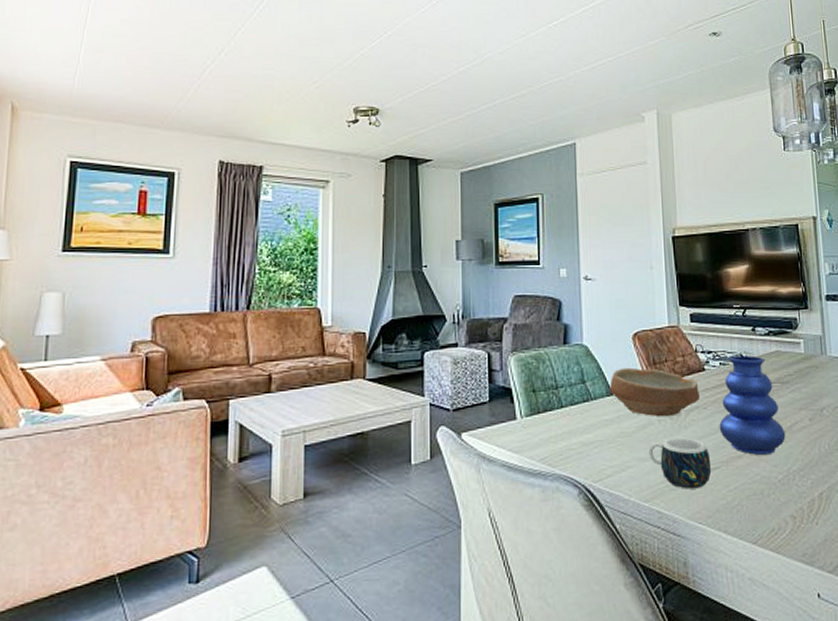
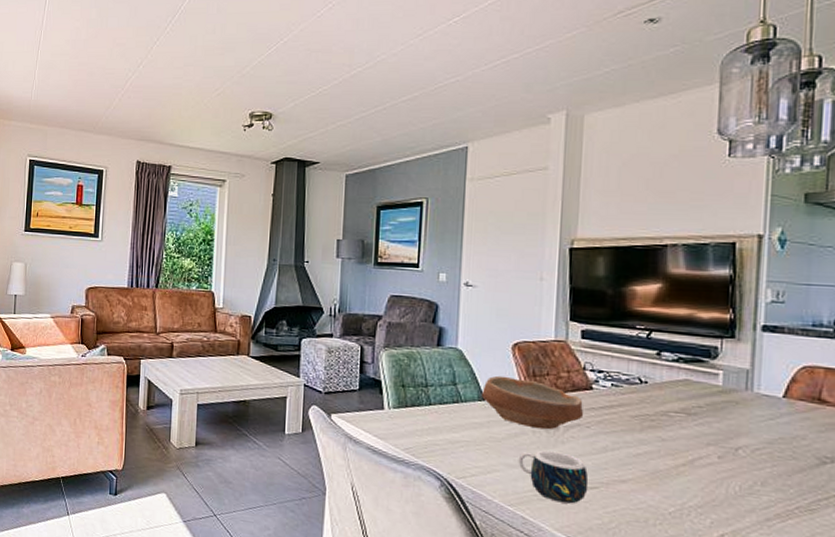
vase: present [719,355,786,456] -> none [602,378,685,485]

